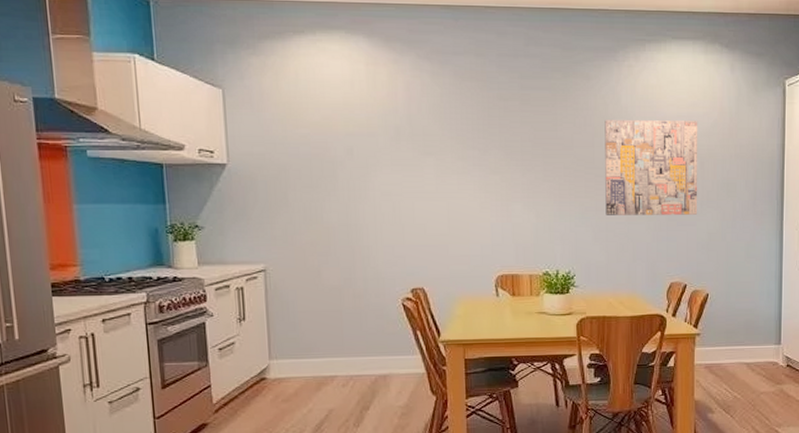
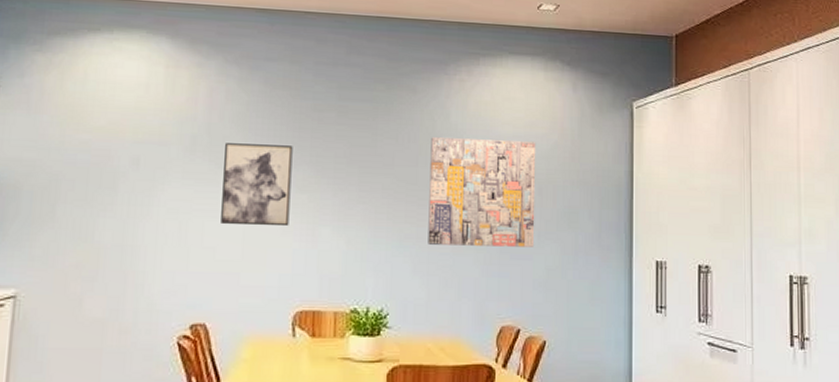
wall art: none [425,132,486,204] -> present [221,143,293,227]

